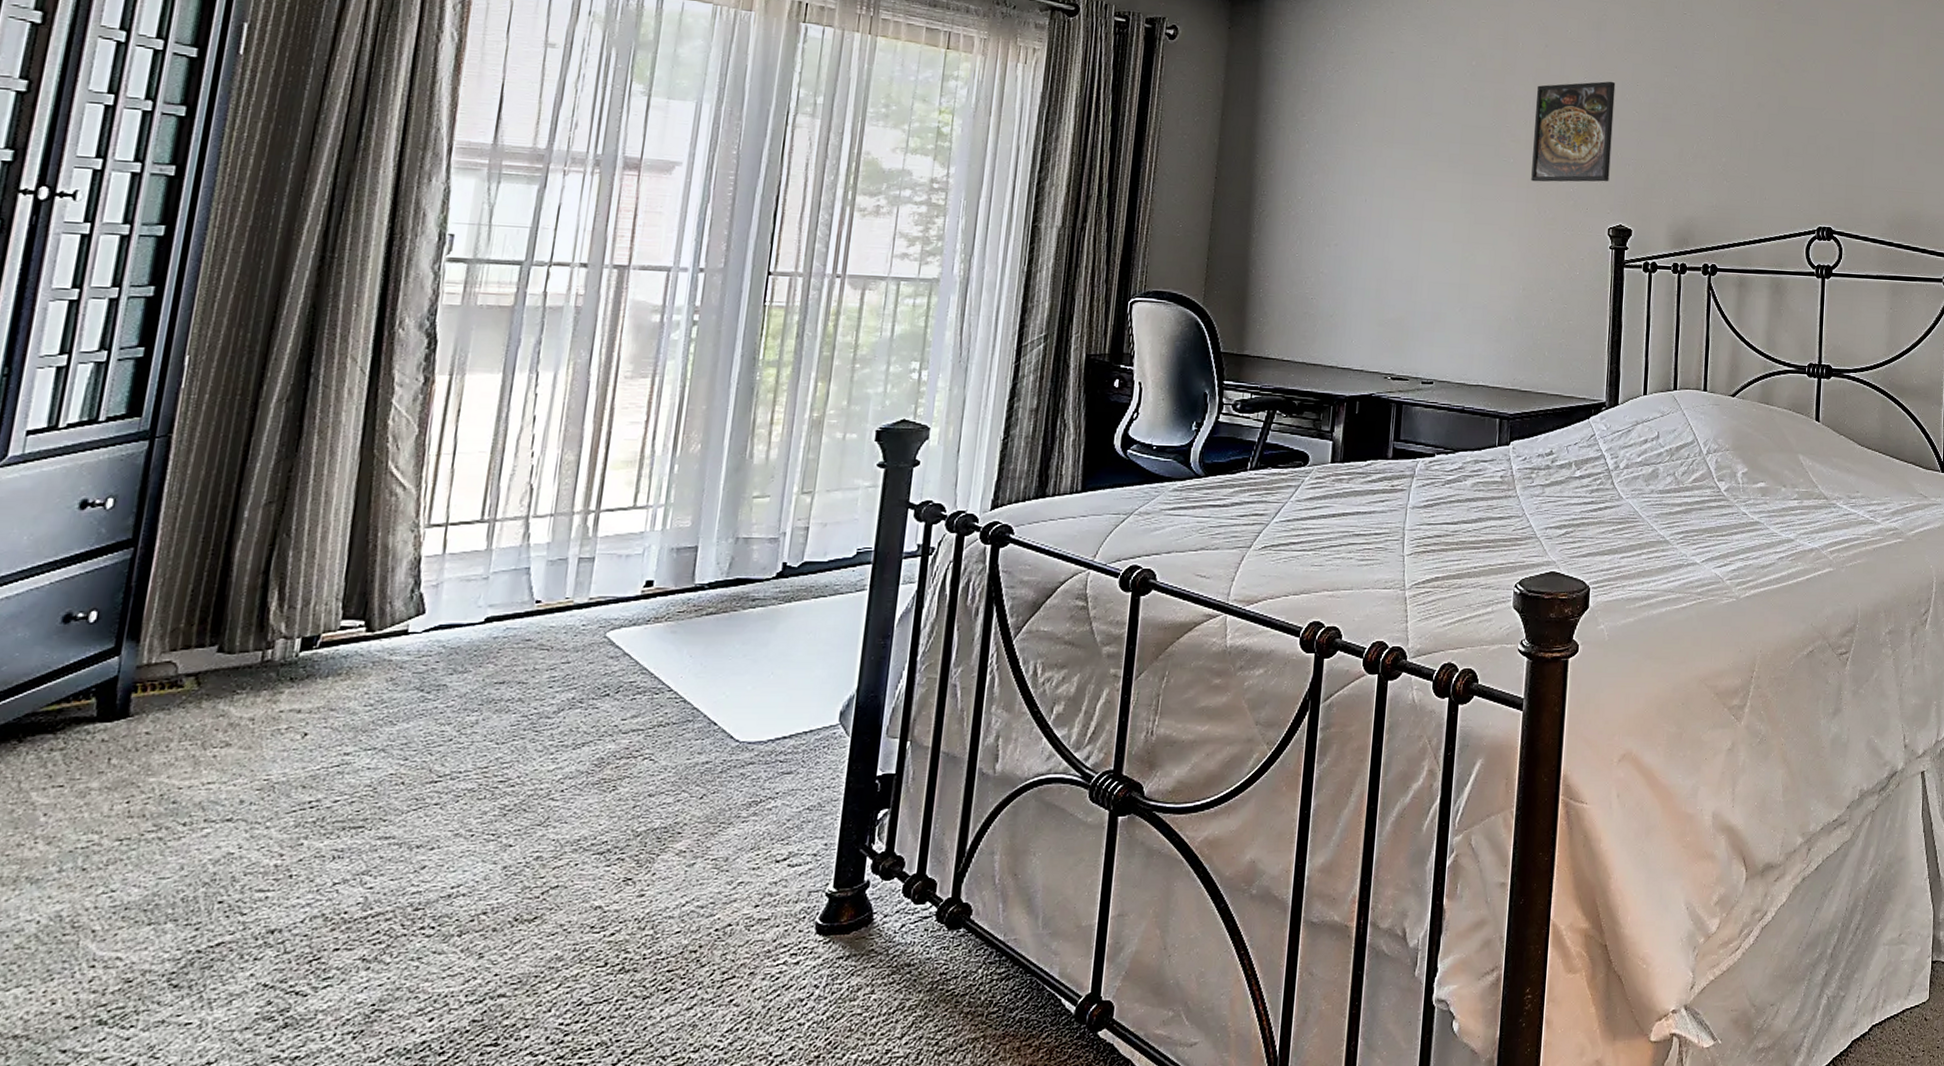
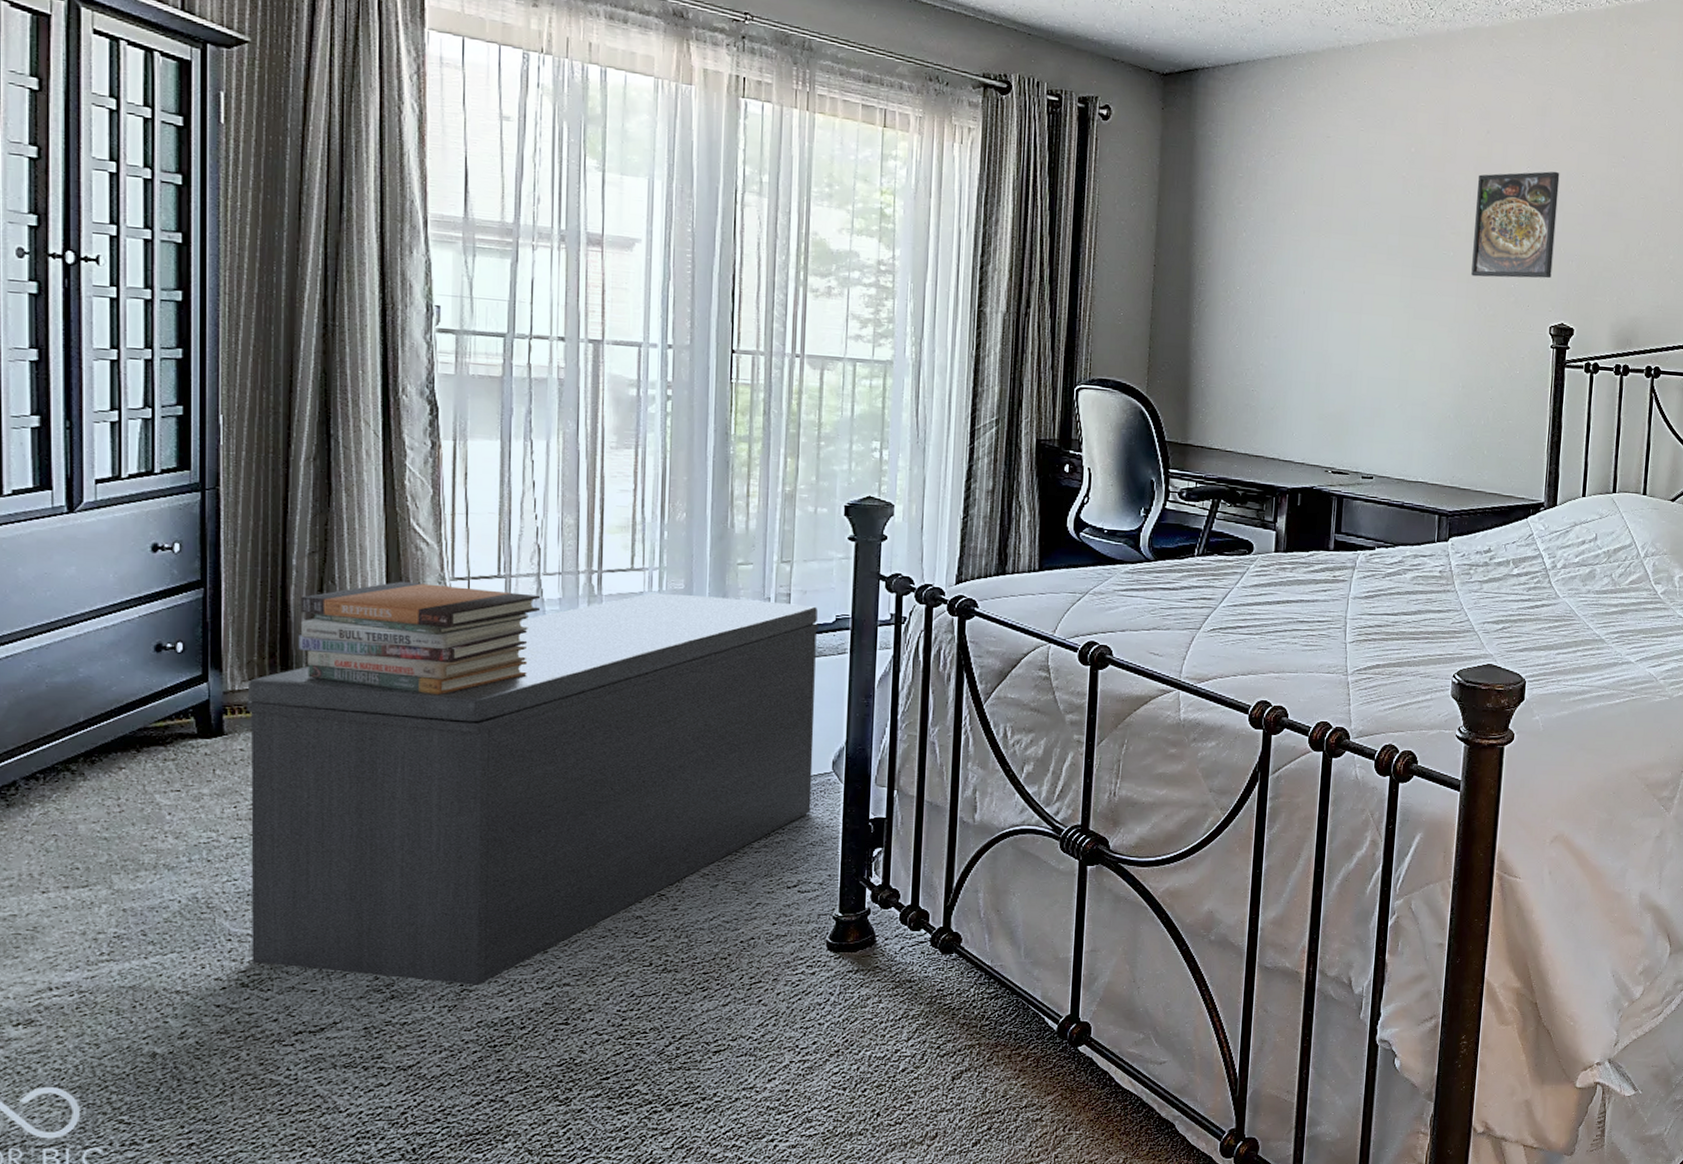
bench: none [116,533,838,1004] -> present [247,593,819,985]
book stack: none [235,531,527,658] -> present [298,581,541,696]

